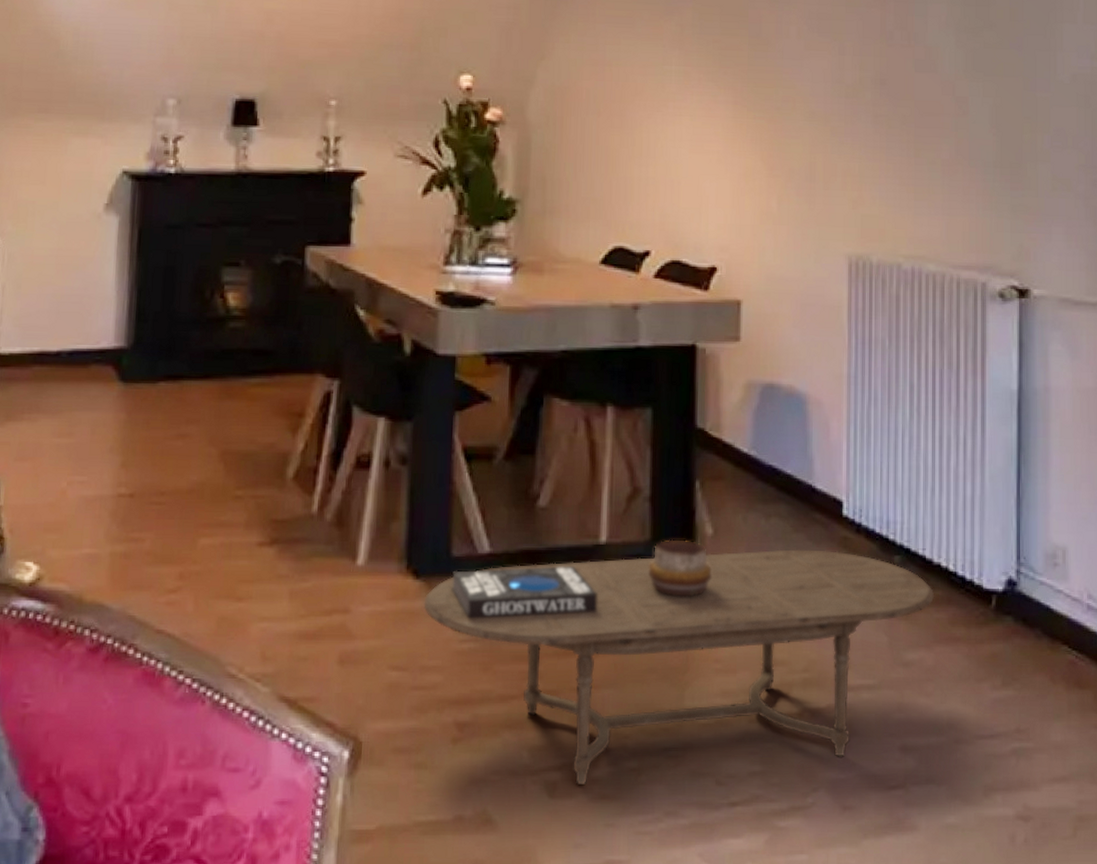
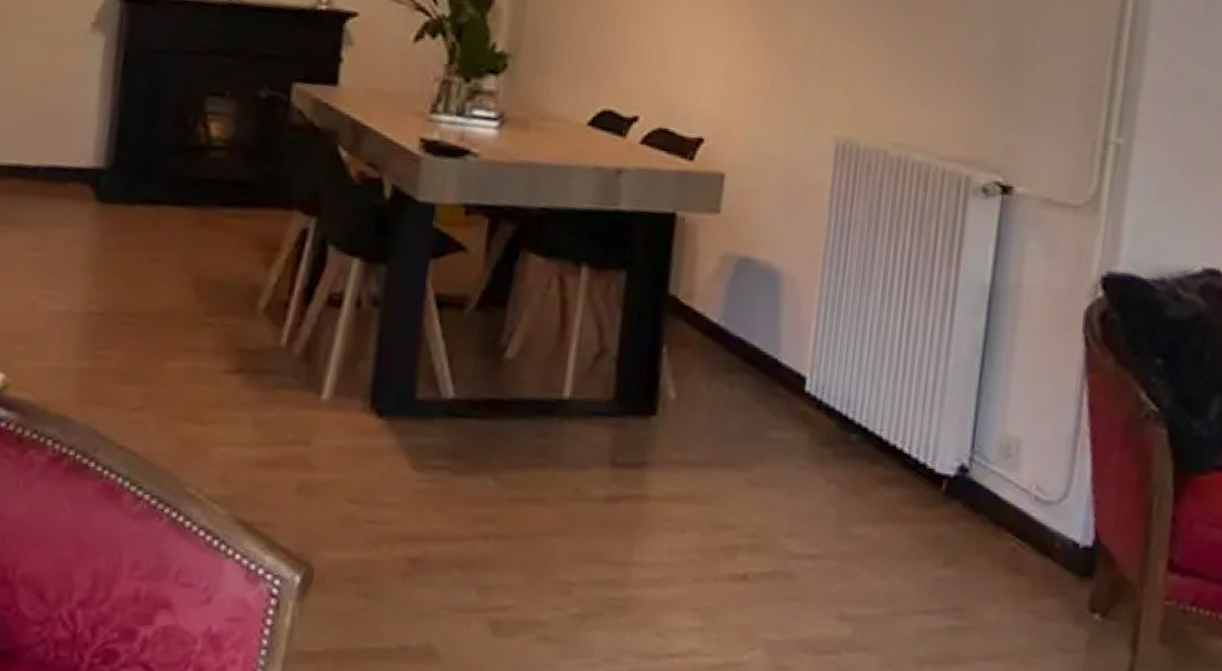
coffee table: present [423,549,935,784] -> none [384,412,887,626]
book: present [451,566,597,619] -> none [413,412,557,465]
decorative bowl: present [648,538,712,597] -> none [608,400,670,457]

